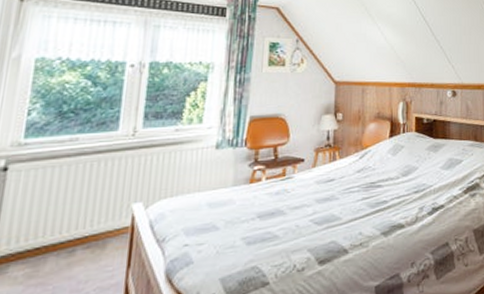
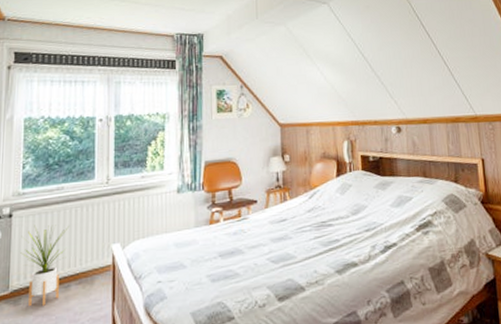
house plant: none [14,180,80,274] -> present [20,225,69,306]

